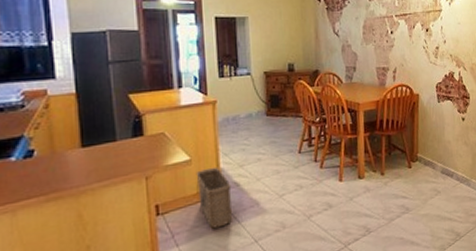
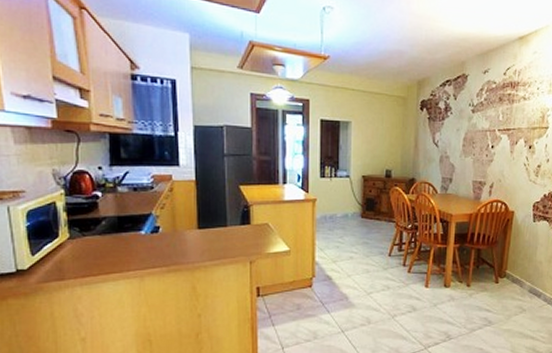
basket: present [196,166,232,229] -> none [293,259,324,315]

